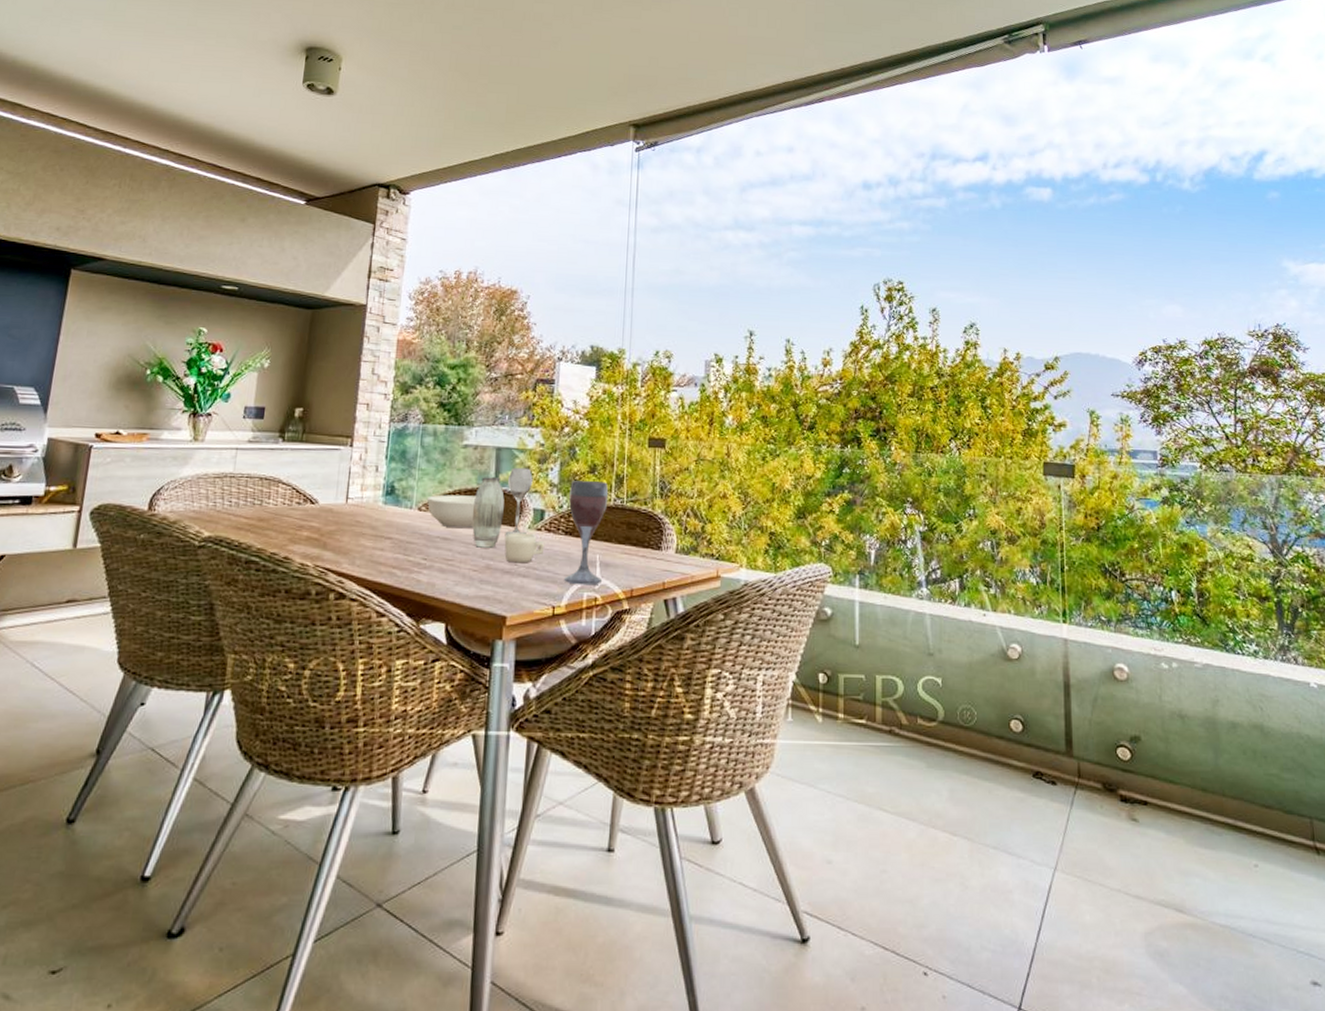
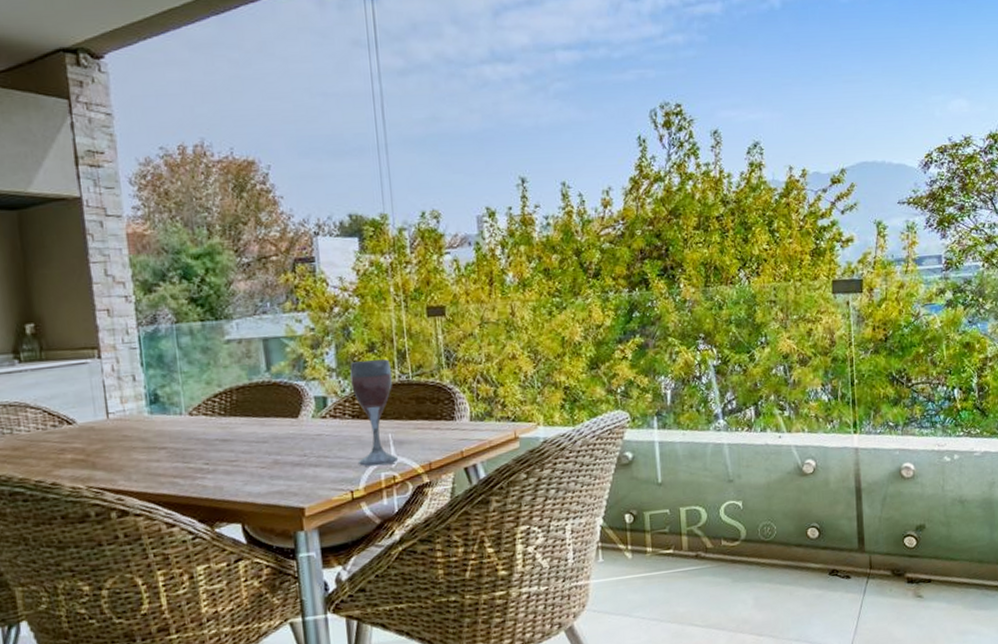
bowl: present [426,494,476,529] -> none [196,392,253,429]
vase: present [472,477,505,548] -> none [248,369,284,444]
cup: present [504,532,545,563] -> none [288,422,333,454]
wineglass: present [505,467,533,535] -> none [281,355,311,427]

